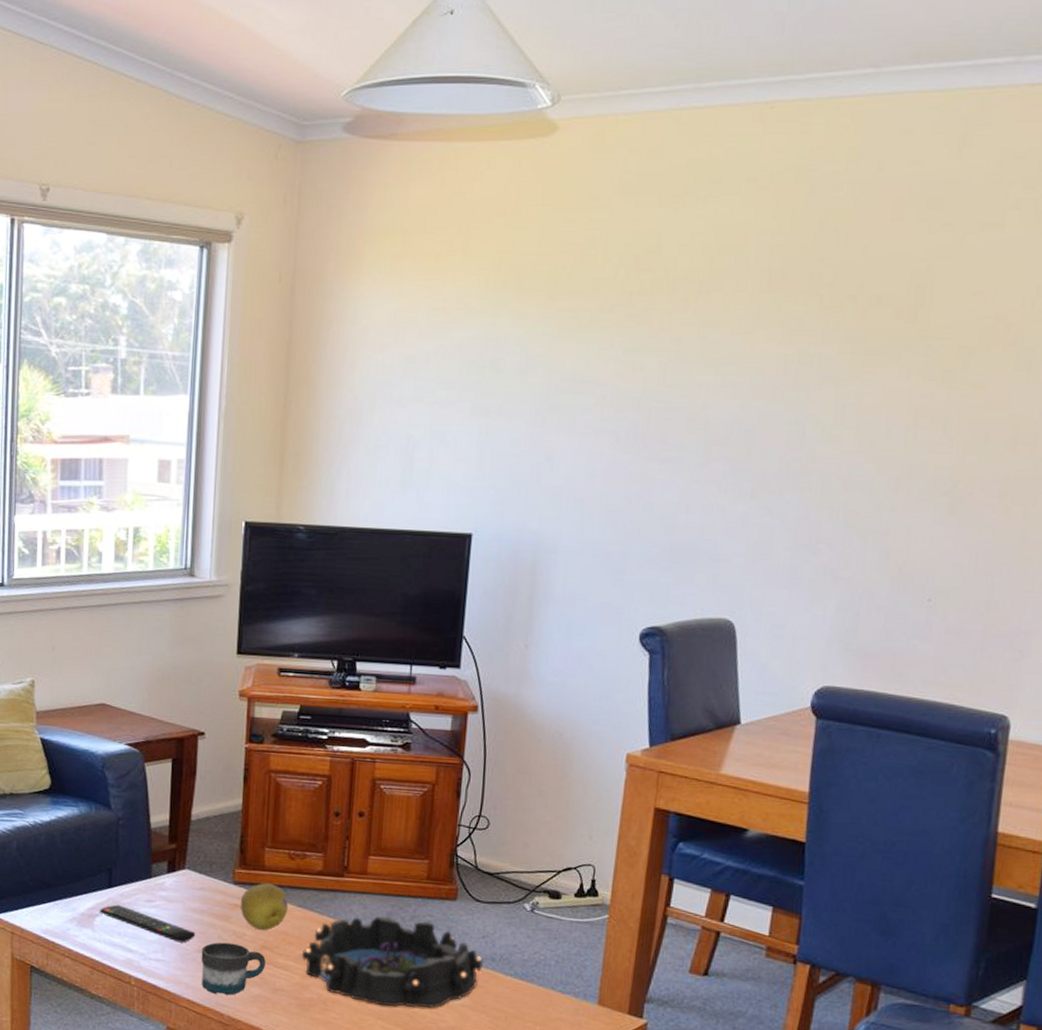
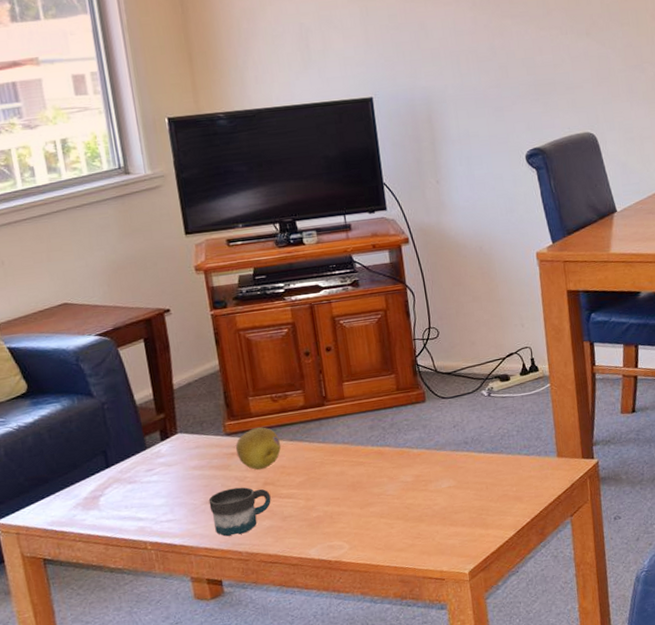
remote control: present [100,904,196,943] -> none [102,480,201,500]
decorative bowl: present [302,916,483,1009] -> none [302,424,459,507]

